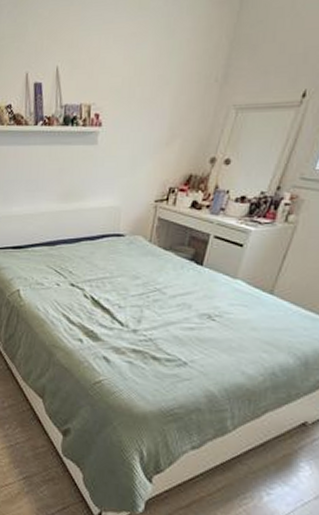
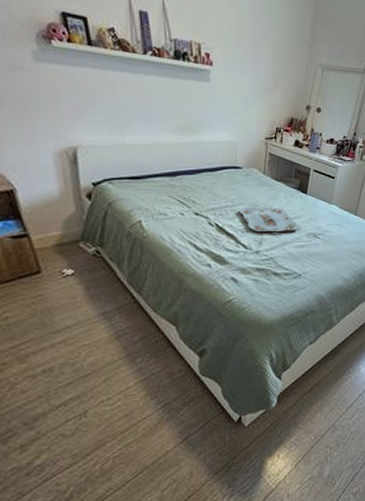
serving tray: none [117,278,189,310] -> present [238,206,299,232]

